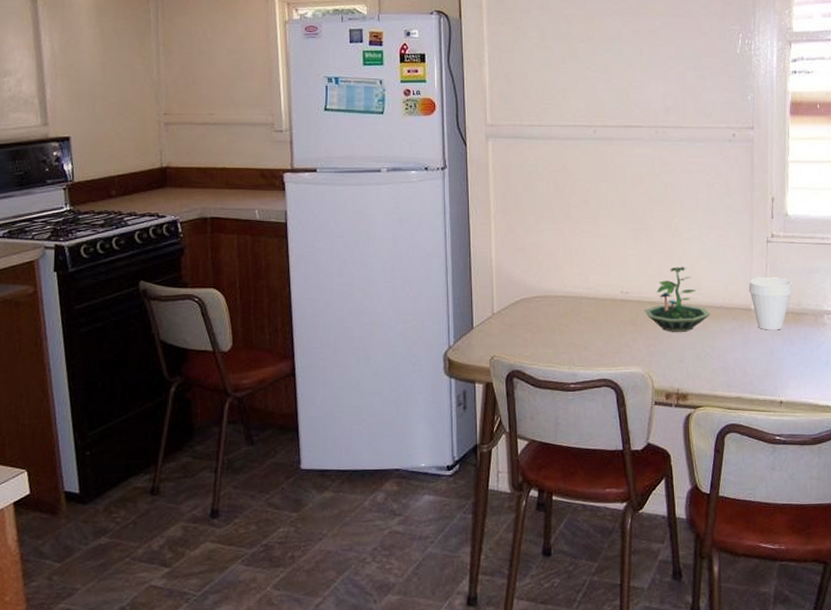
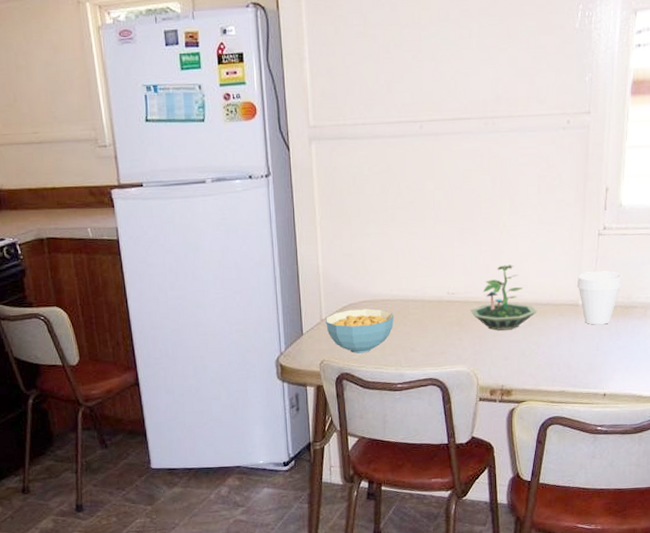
cereal bowl: none [497,304,567,350] -> present [326,308,394,354]

